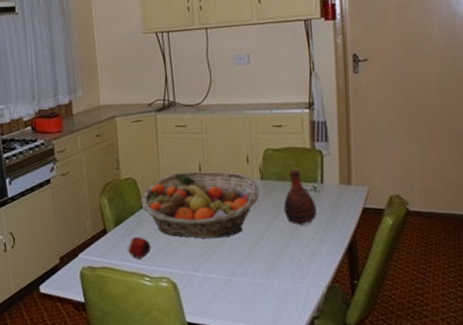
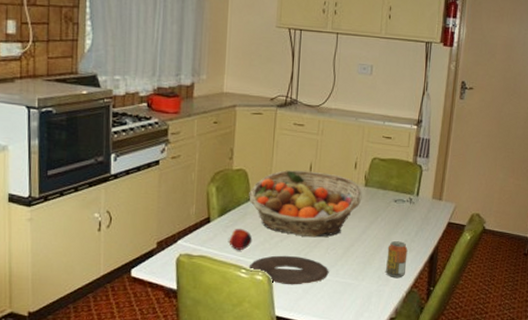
plate: none [153,259,237,290] -> present [250,255,329,285]
vase: present [283,169,317,226] -> none [380,180,409,233]
beverage can: none [297,234,322,273] -> present [386,241,408,277]

